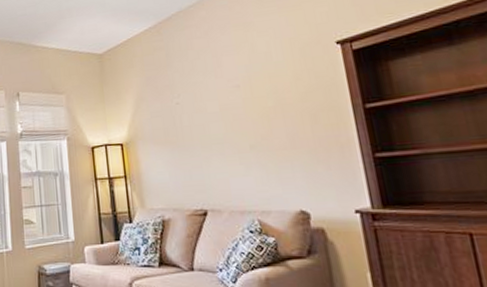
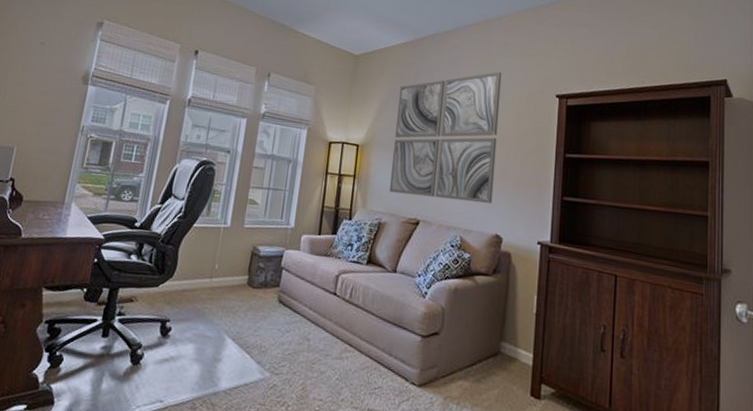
wall art: none [152,33,288,186] -> present [389,72,502,204]

